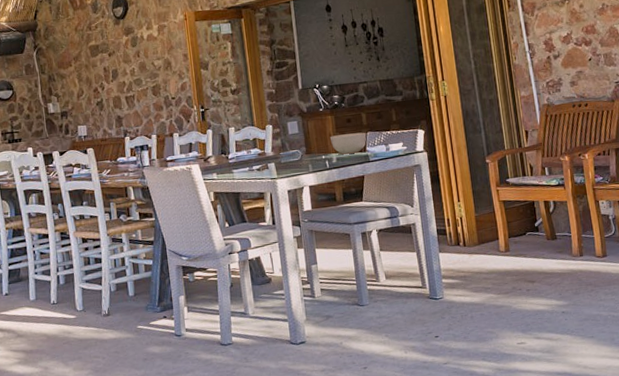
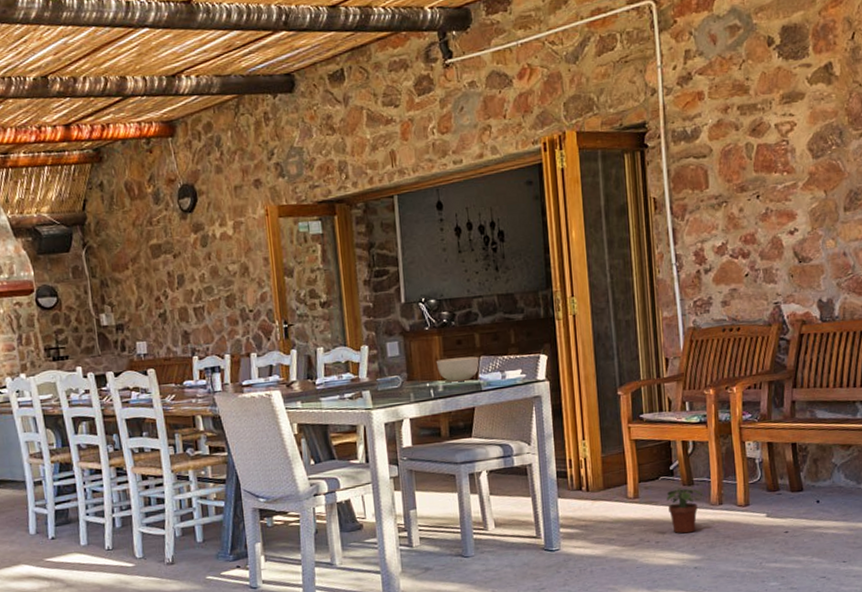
potted plant: none [533,242,567,283] -> present [666,488,704,534]

